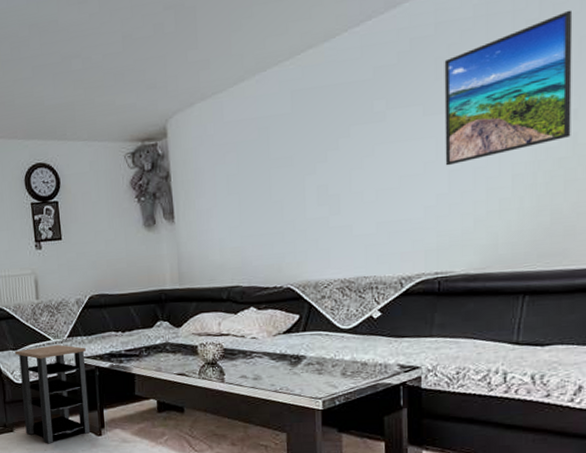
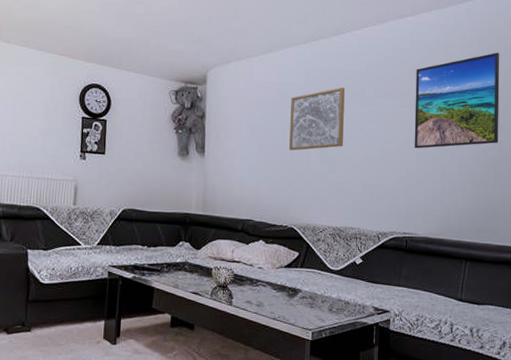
side table: present [15,344,91,444] -> none [43,250,113,348]
wall art: none [275,106,347,198] -> present [289,87,345,151]

